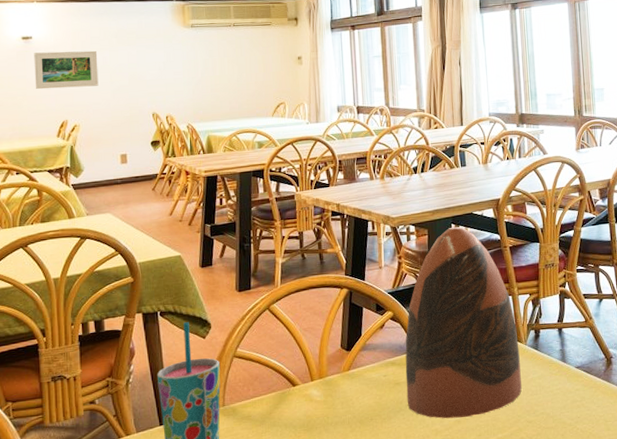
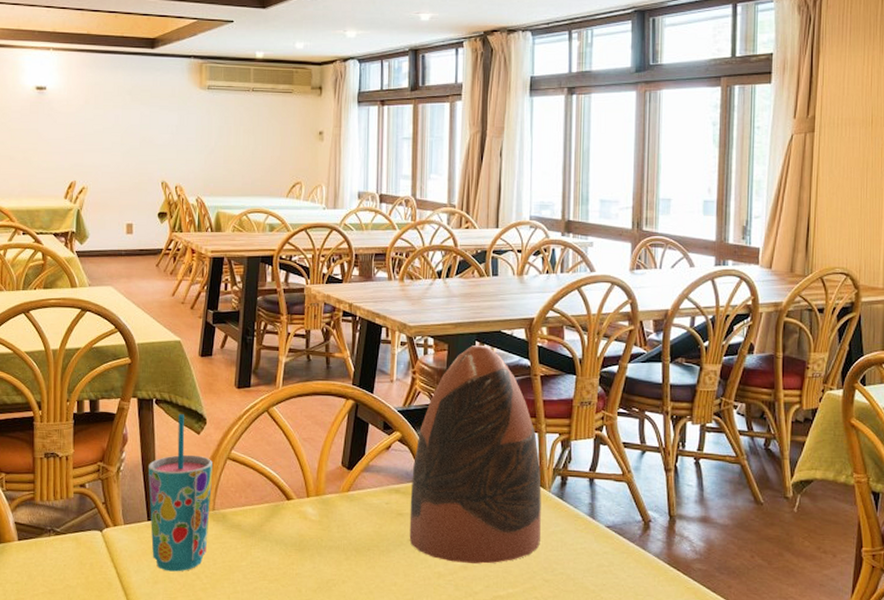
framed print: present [34,50,99,90] -> none [46,105,110,147]

